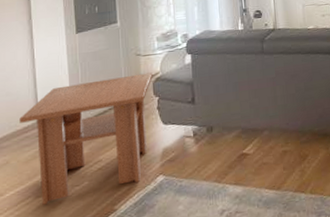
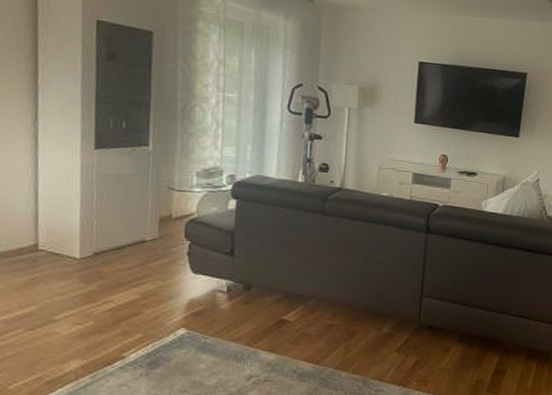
coffee table: present [19,72,153,205] -> none [13,208,186,339]

